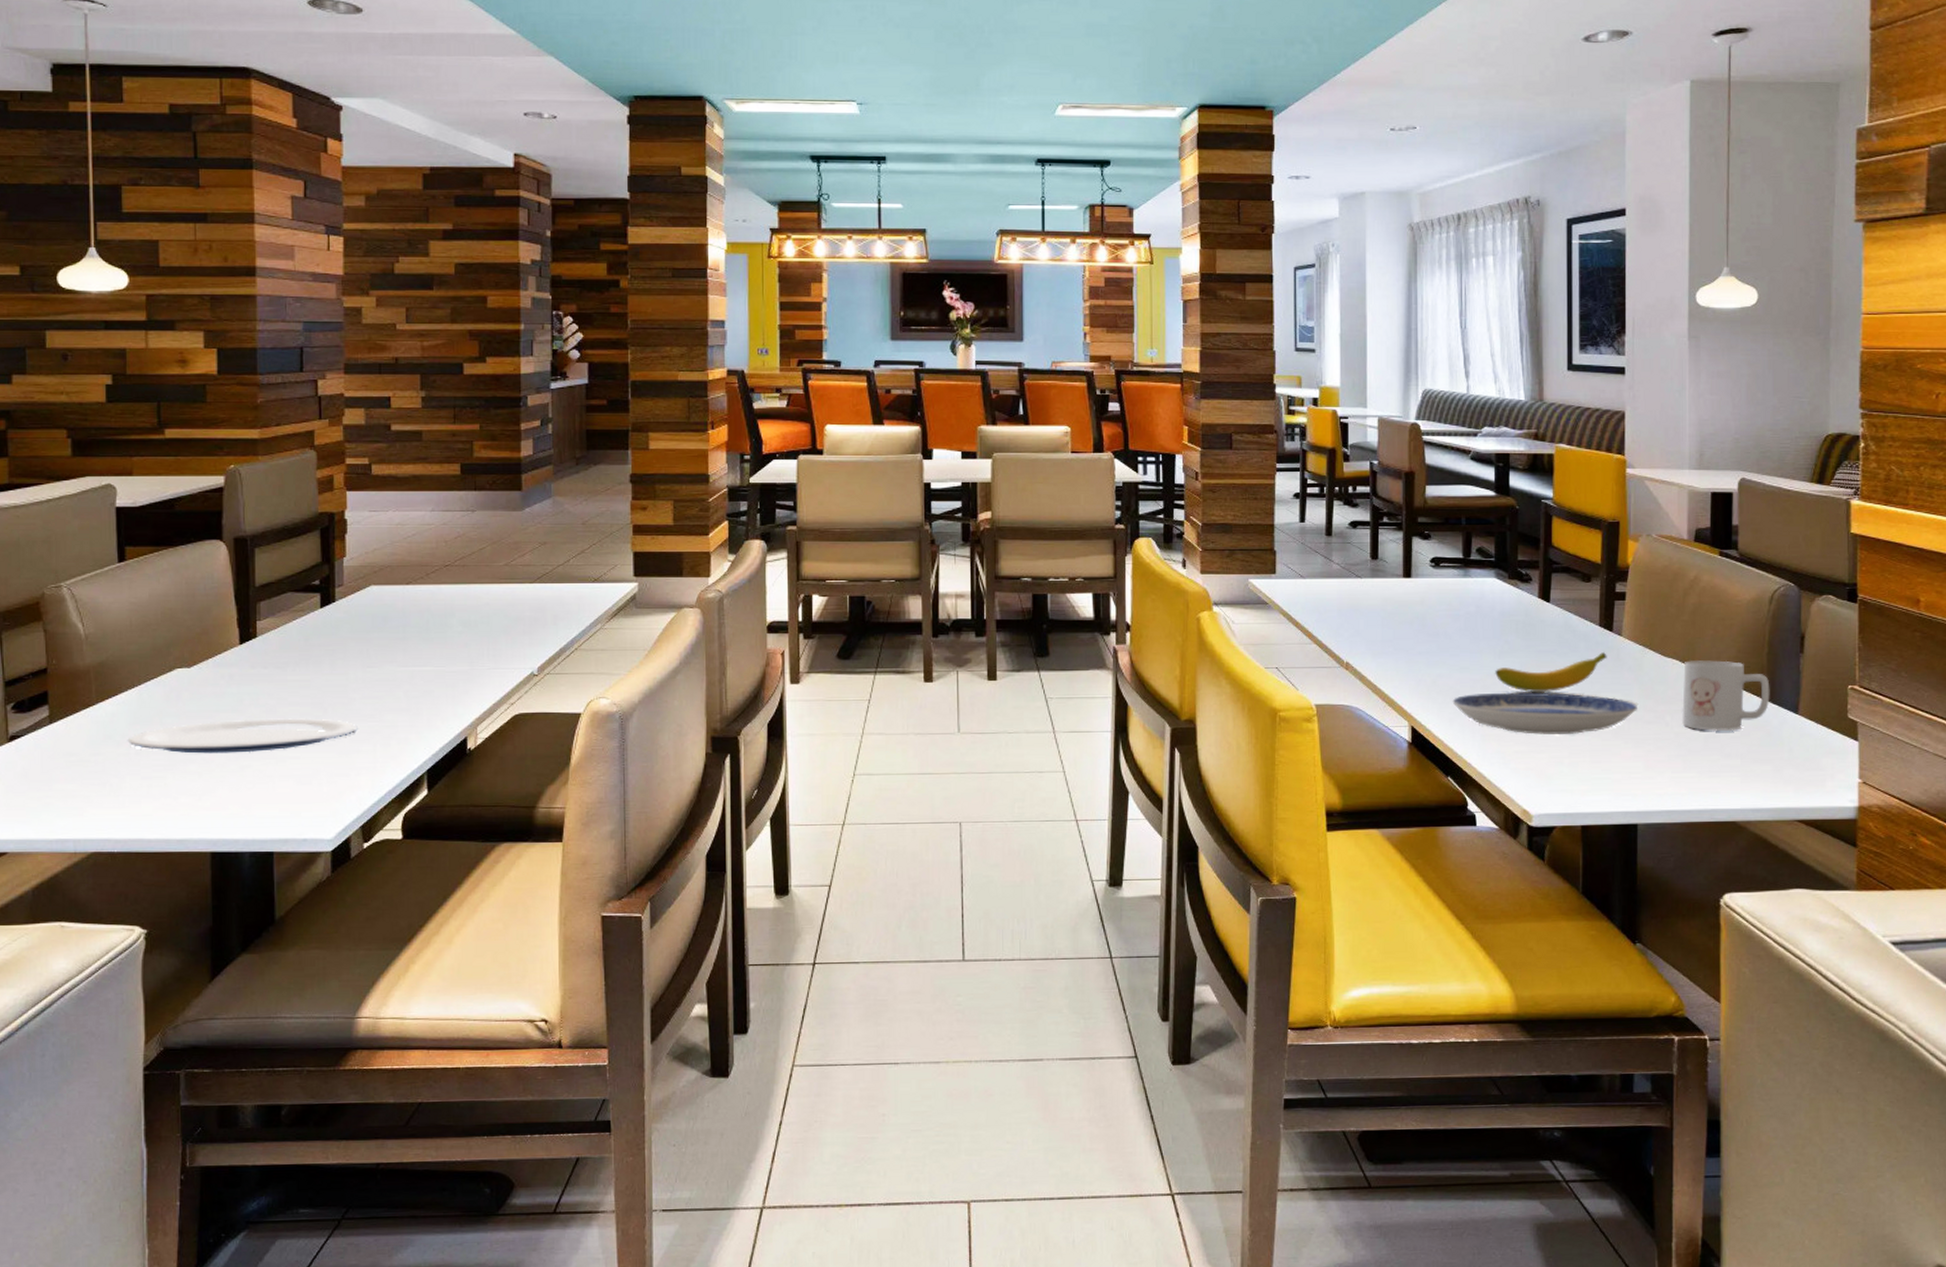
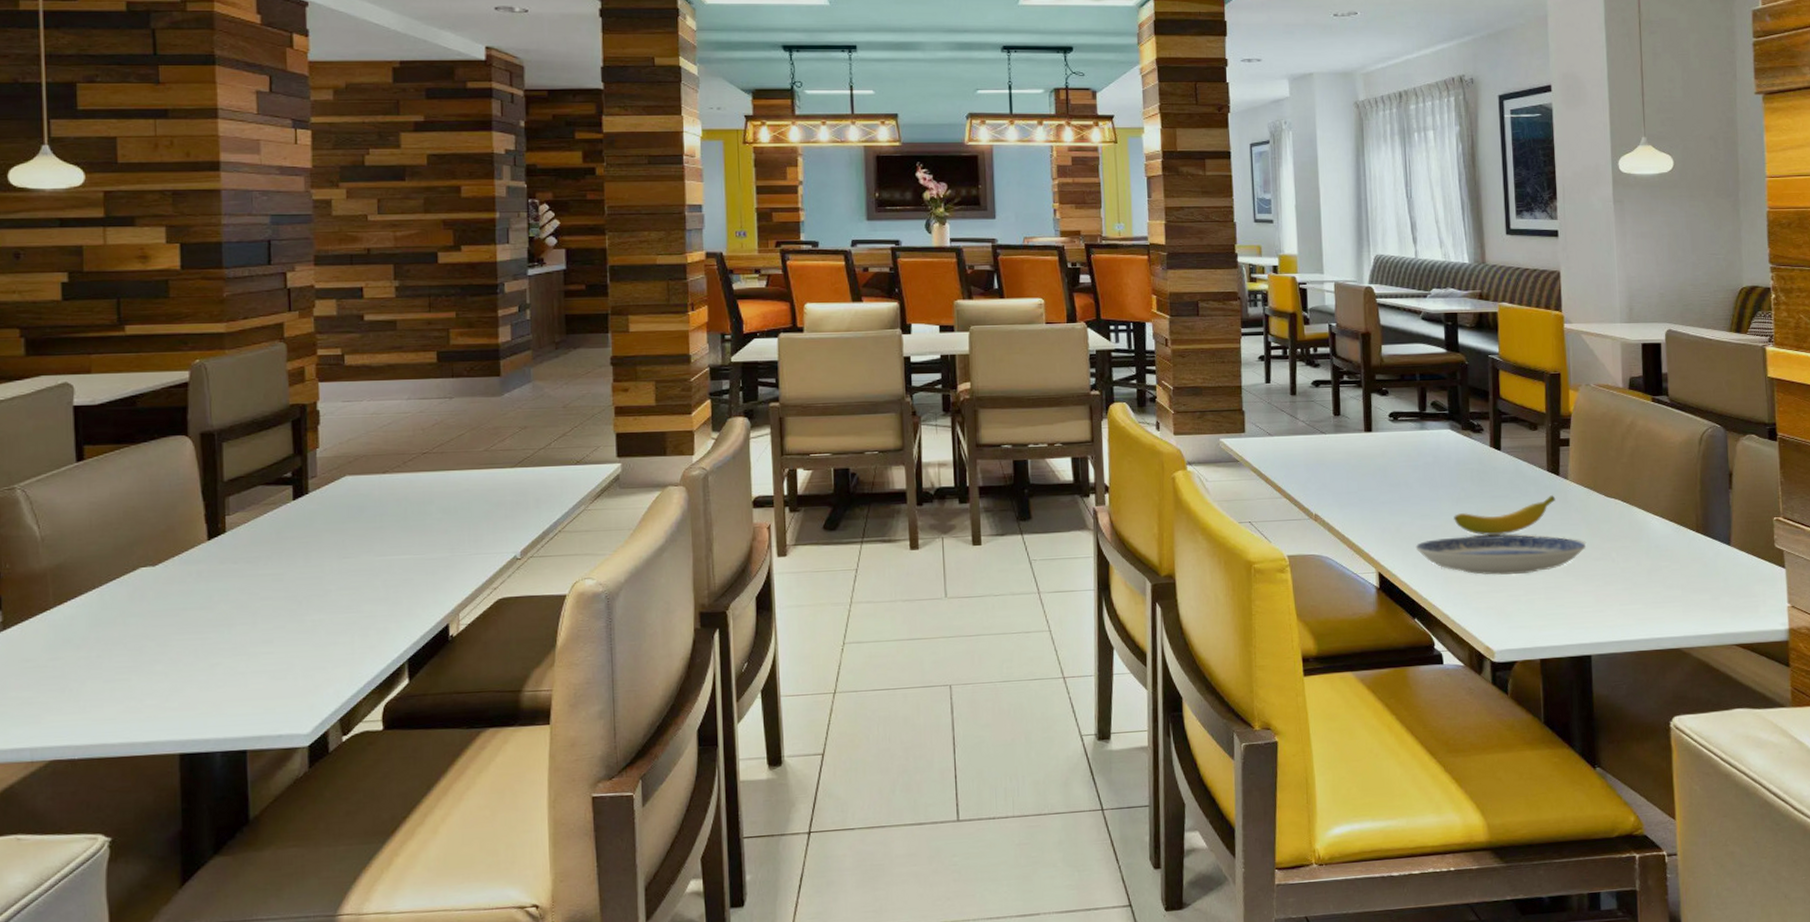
plate: present [127,718,358,754] -> none [88,612,334,654]
mug: present [1681,660,1770,732] -> none [1625,499,1705,565]

